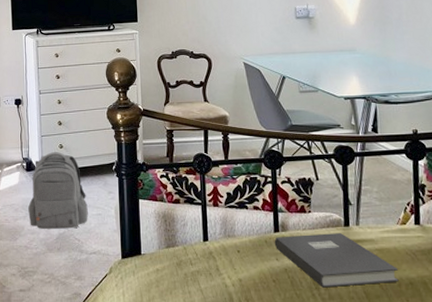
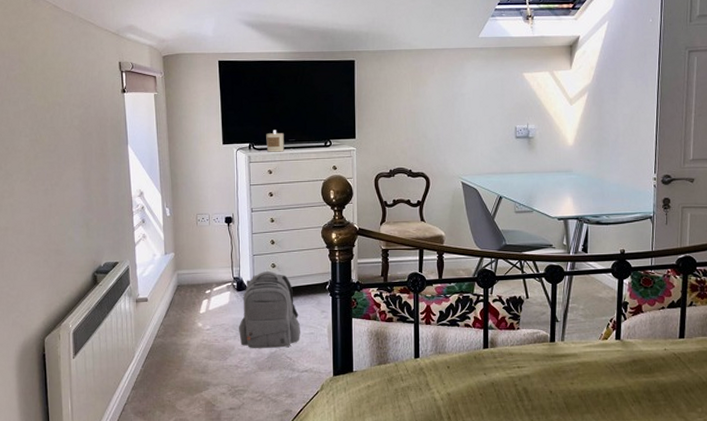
candle: none [52,15,70,37] -> present [266,129,284,152]
book: present [274,232,399,288] -> none [483,347,597,400]

